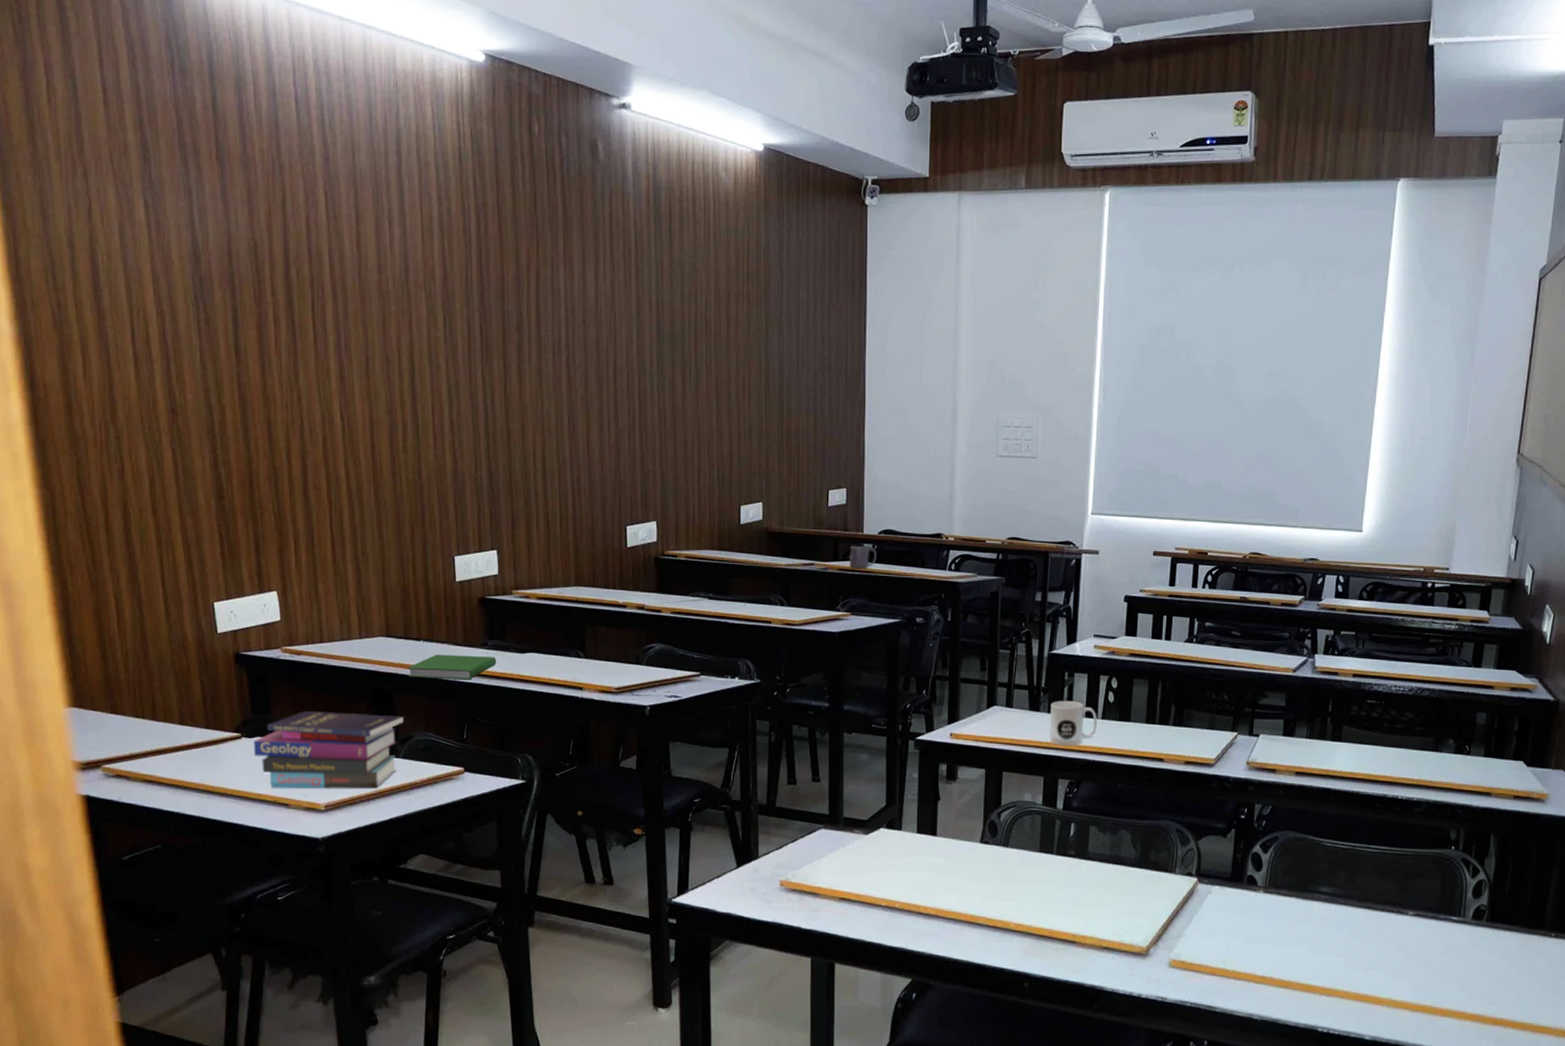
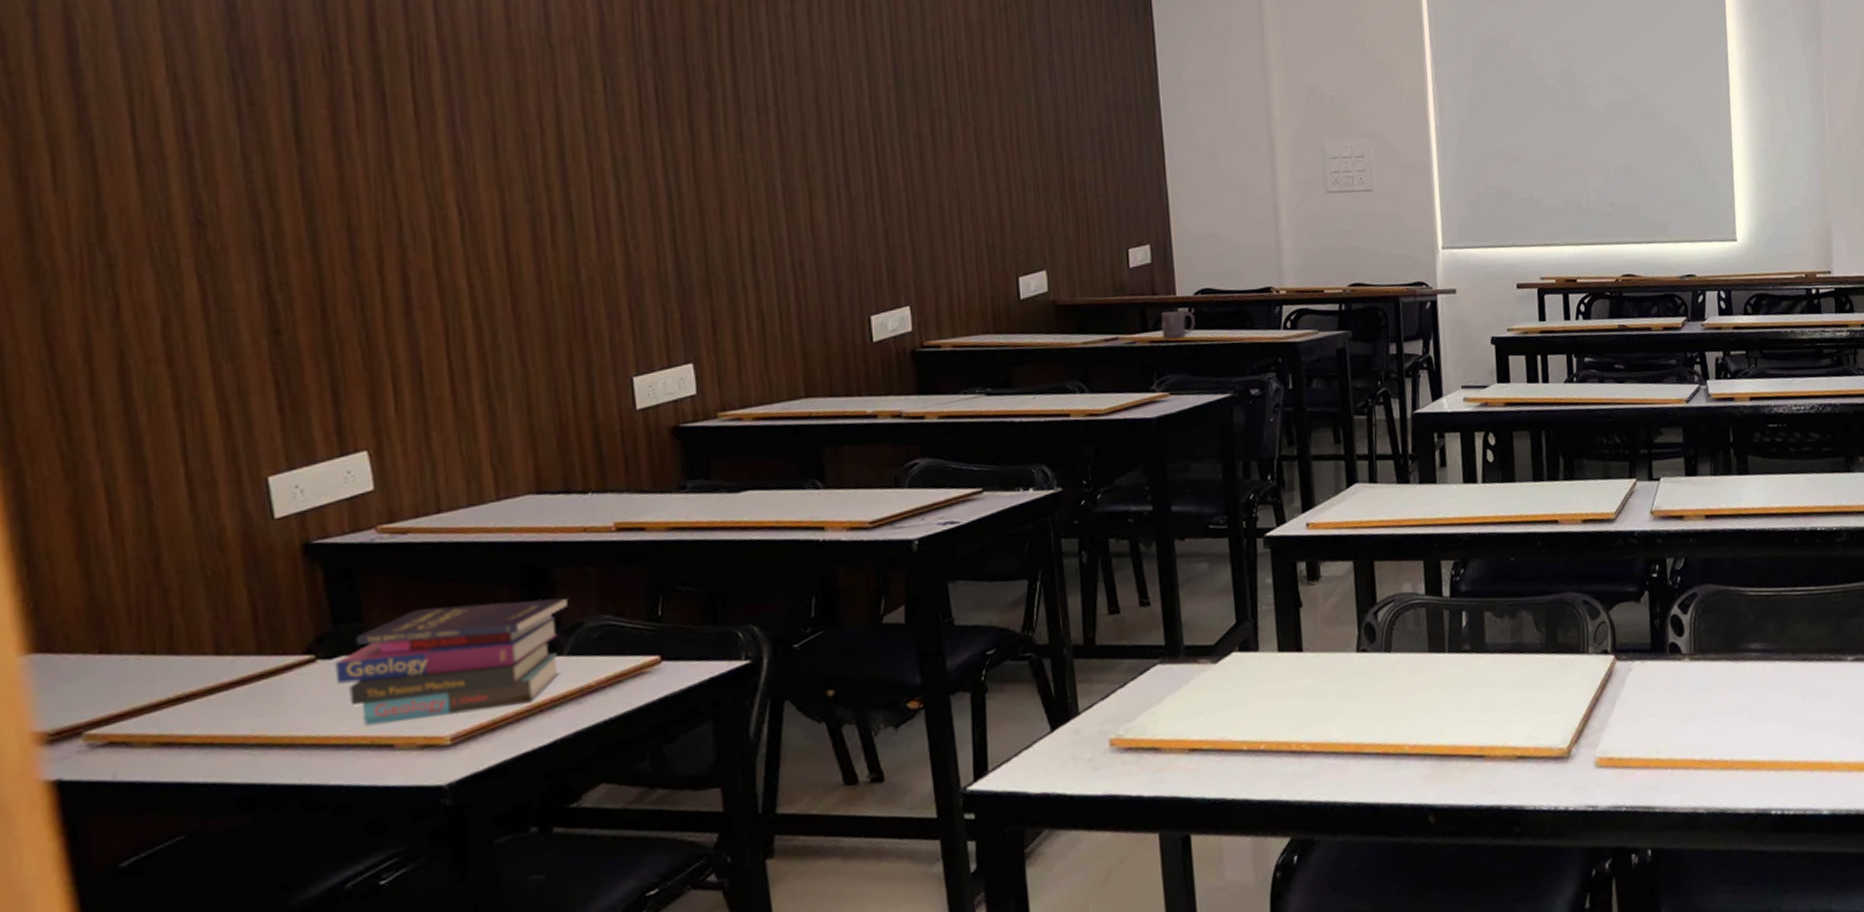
hardcover book: present [407,654,497,680] -> none [569,502,701,545]
mug: present [1050,701,1097,747] -> none [1422,466,1478,522]

